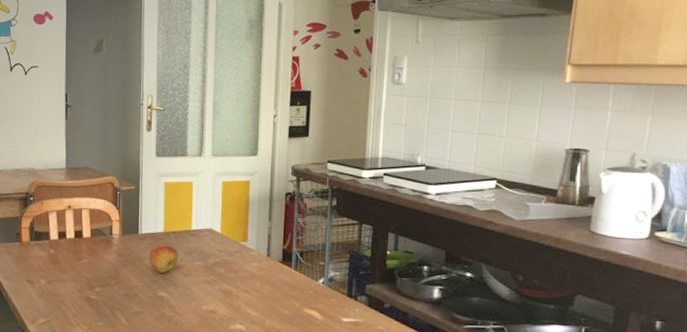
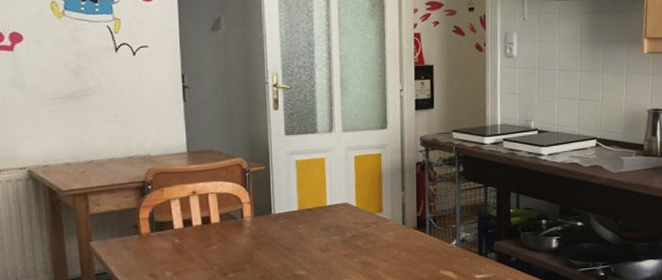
fruit: present [148,244,179,273] -> none [284,222,315,252]

